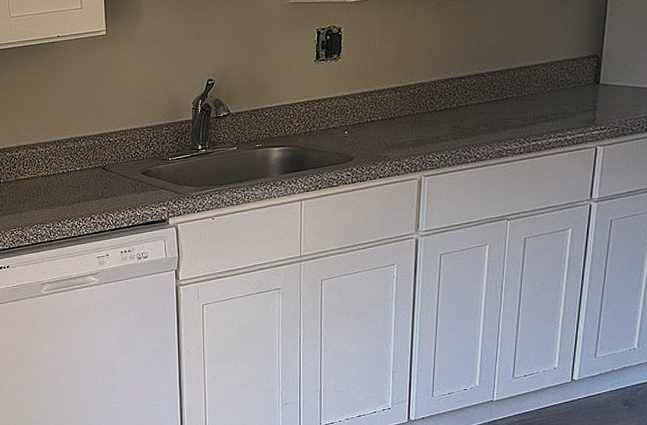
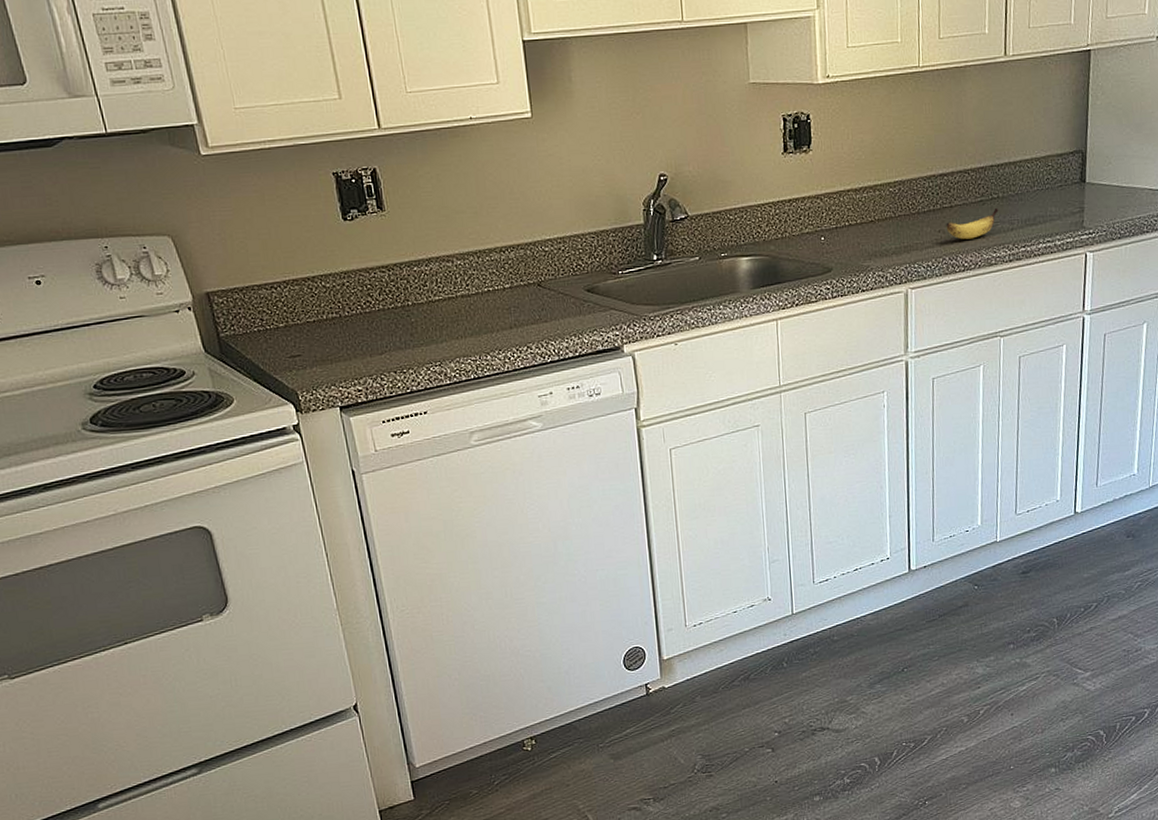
banana: none [461,106,512,134] -> present [946,207,999,240]

